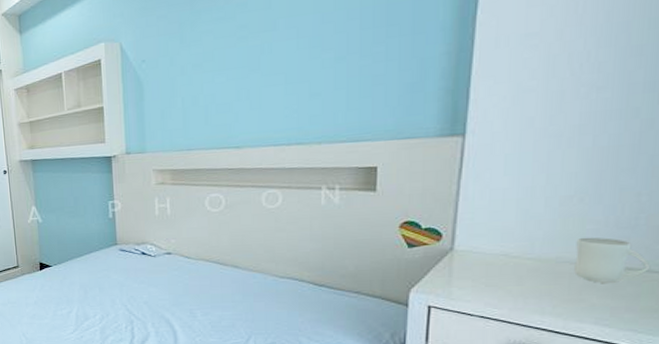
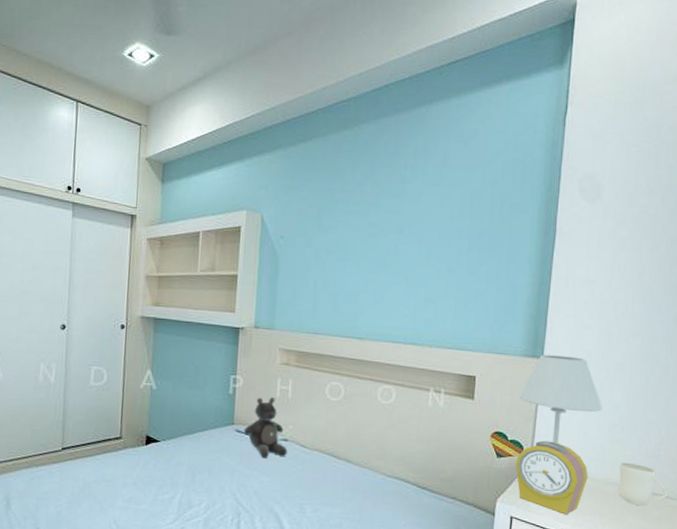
stuffed animal: none [127,216,172,271] -> present [243,397,288,458]
alarm clock: none [432,224,531,300] -> present [515,440,588,515]
table lamp: none [435,127,551,226] -> present [520,354,603,444]

